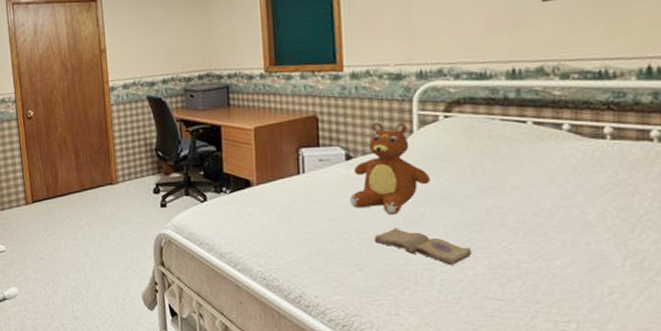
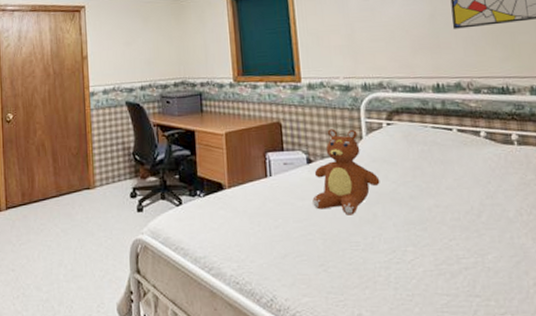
diary: present [374,228,472,265] -> none [335,228,420,262]

